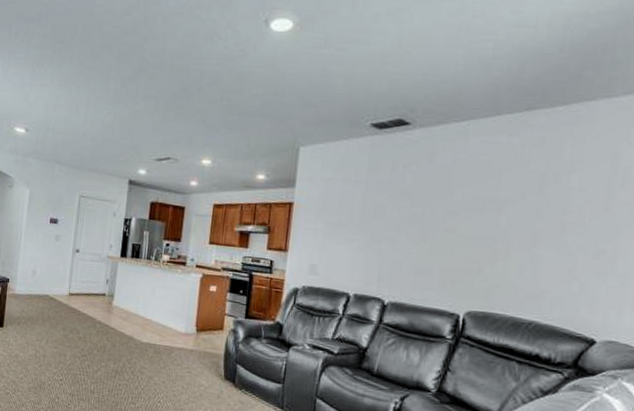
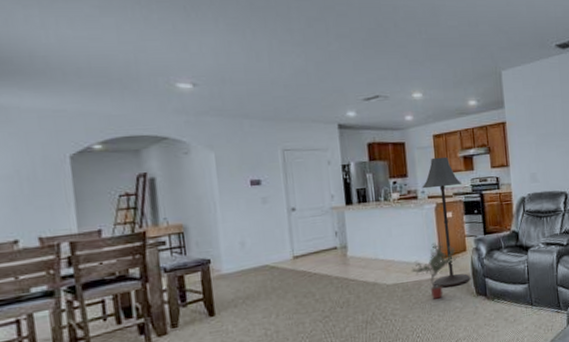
potted tree: none [165,312,212,371] -> present [411,241,457,299]
floor lamp: none [184,227,233,364] -> present [422,156,471,288]

